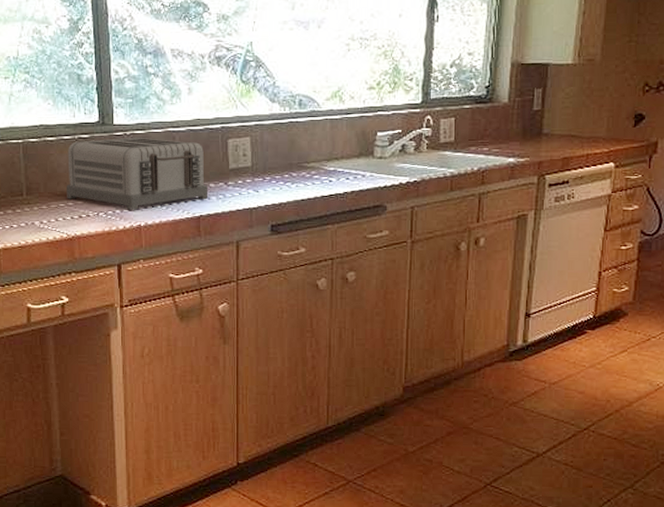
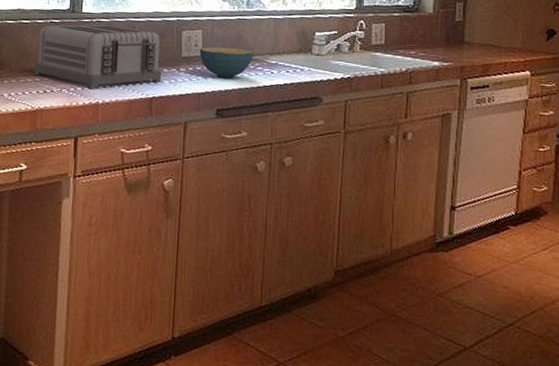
cereal bowl: none [249,155,309,190] -> present [199,46,253,78]

